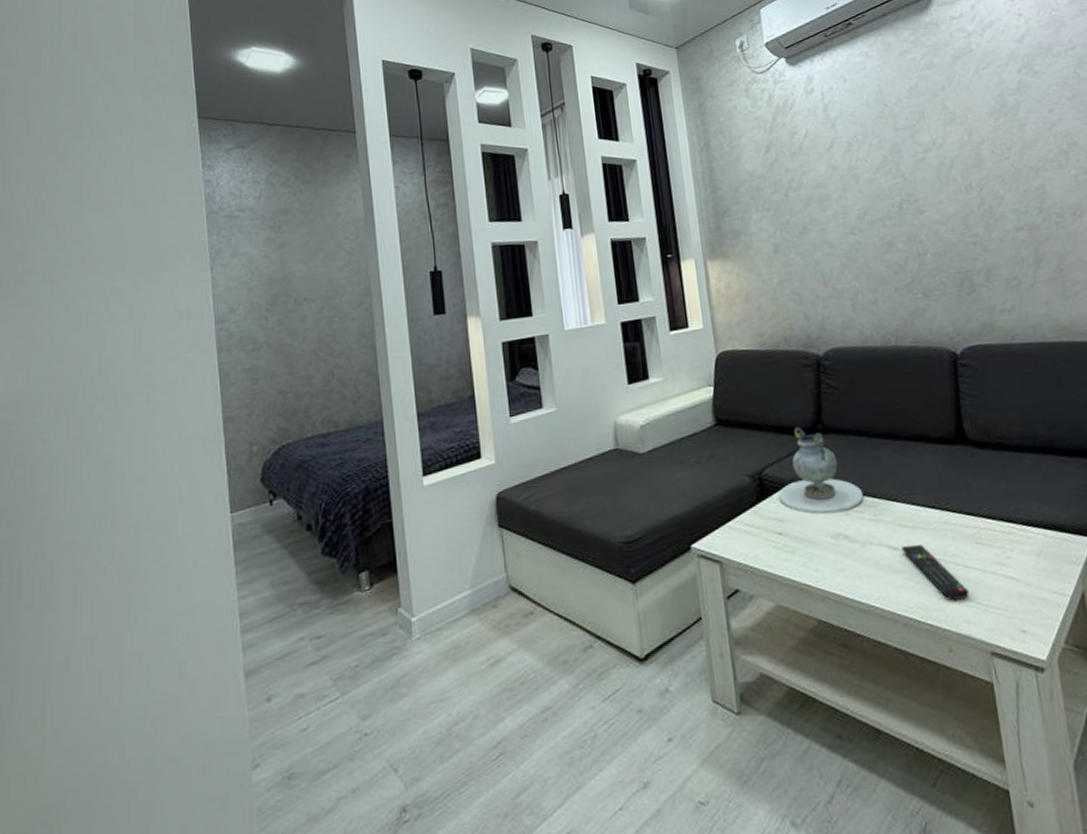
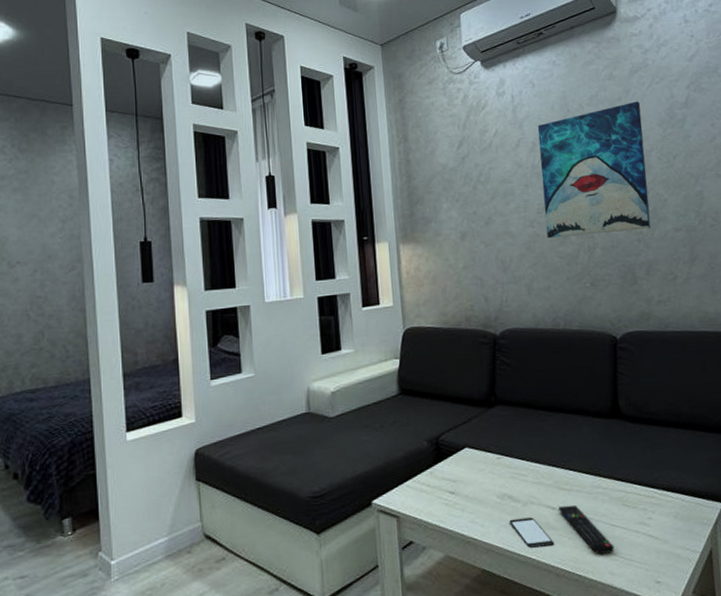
decorative vase: present [778,426,864,515] -> none [453,398,528,477]
smartphone: none [846,559,900,596] -> present [509,517,555,549]
wall art: none [852,90,988,246] -> present [537,101,651,239]

